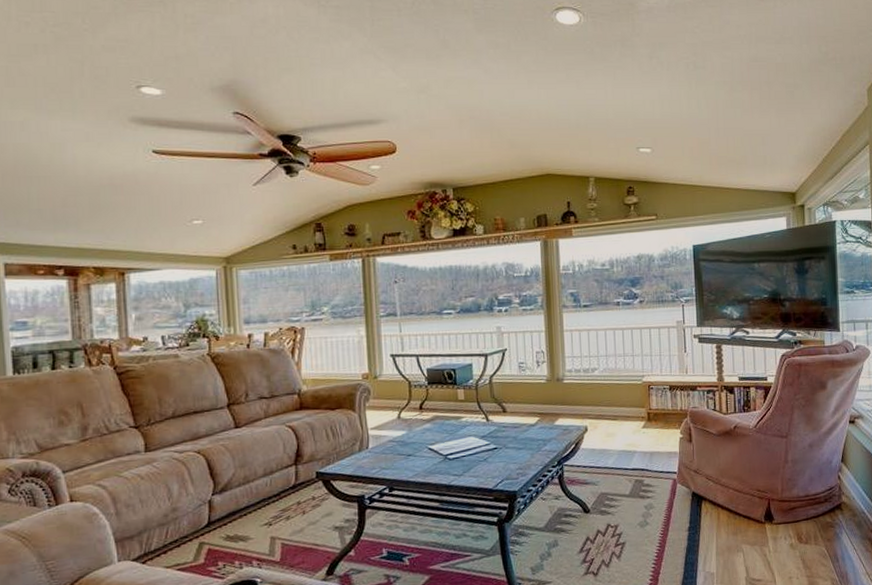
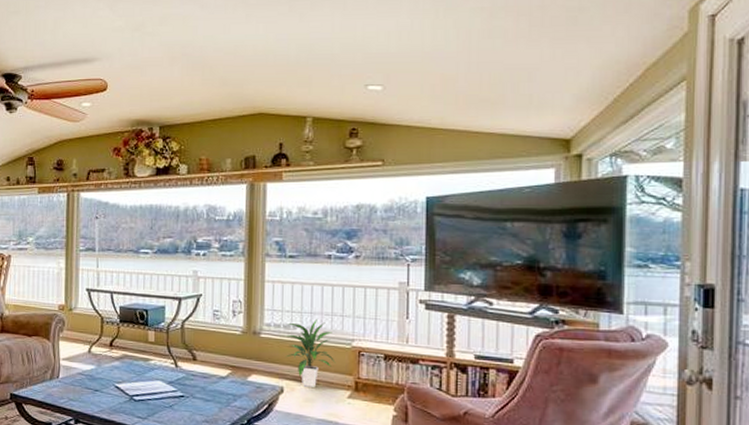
indoor plant: none [585,361,630,423] -> present [285,319,336,387]

